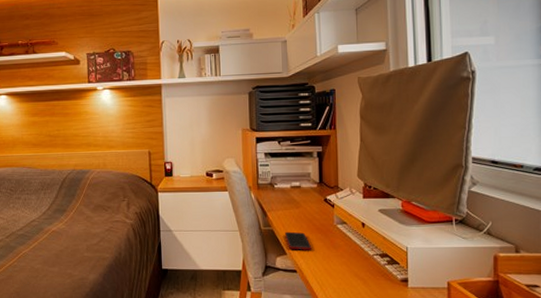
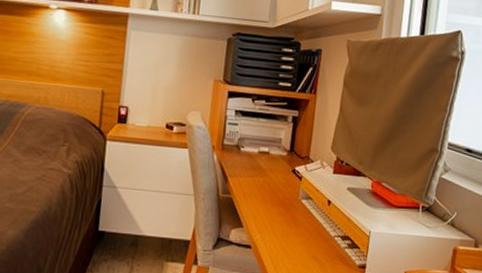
cell phone: present [285,231,312,250] -> none [244,201,272,225]

